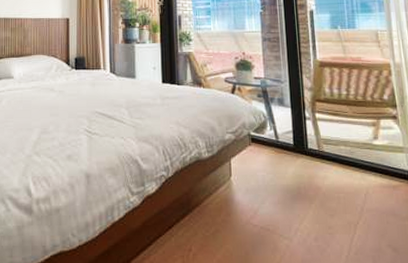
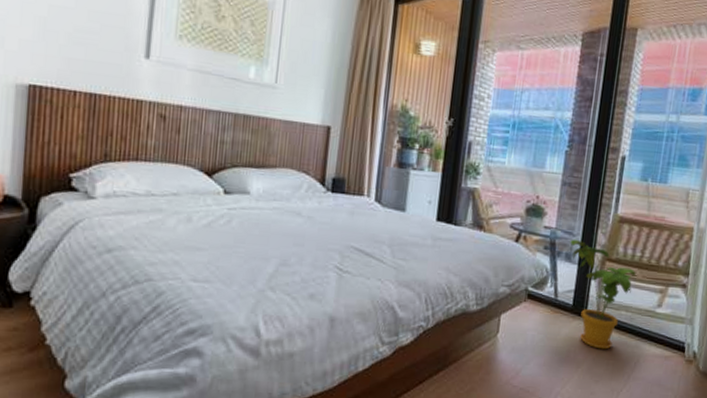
house plant: none [279,85,346,184] -> present [570,239,636,350]

